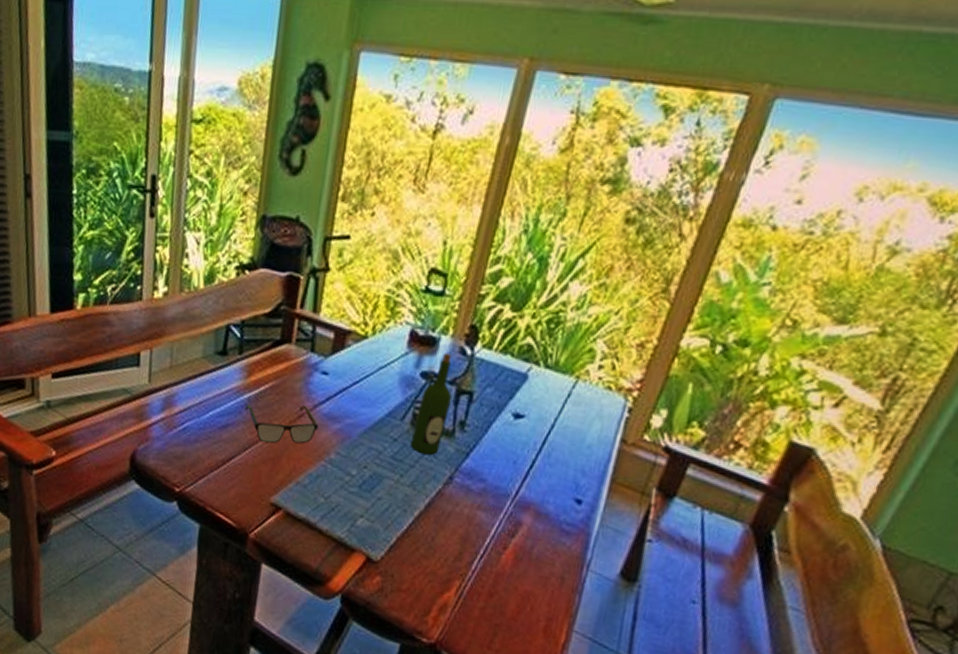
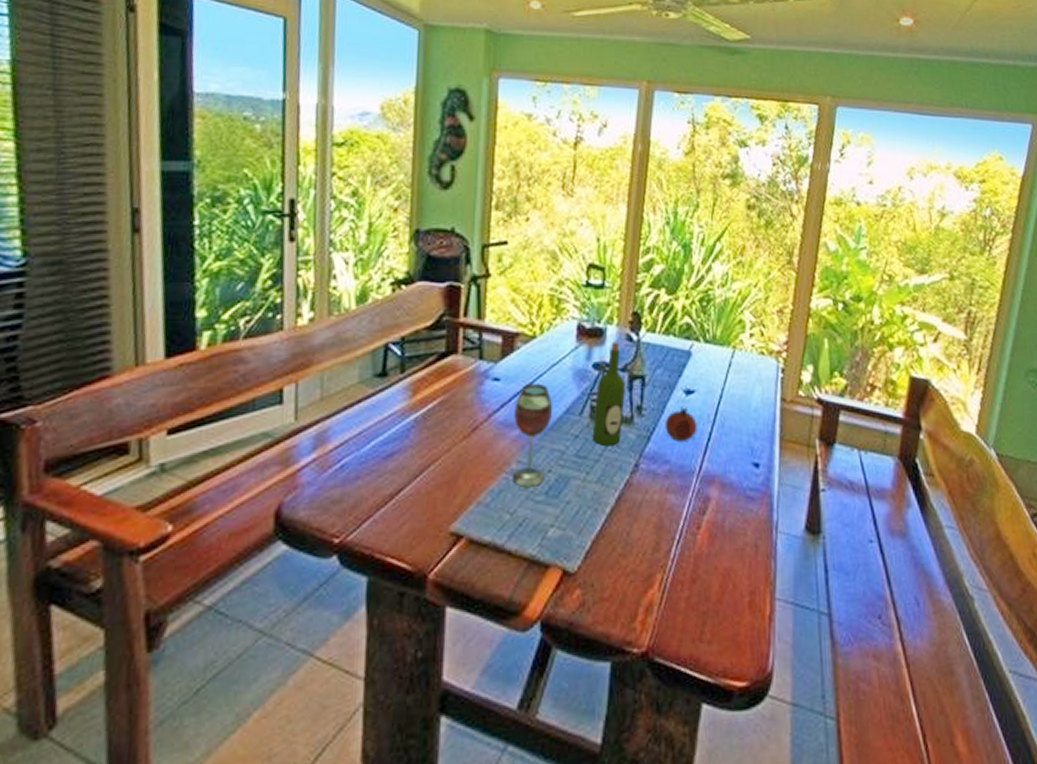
sunglasses: present [244,404,318,444] -> none [411,417,495,466]
wineglass: none [330,381,376,479] -> present [513,383,553,487]
fruit: none [485,428,522,464] -> present [664,405,697,441]

